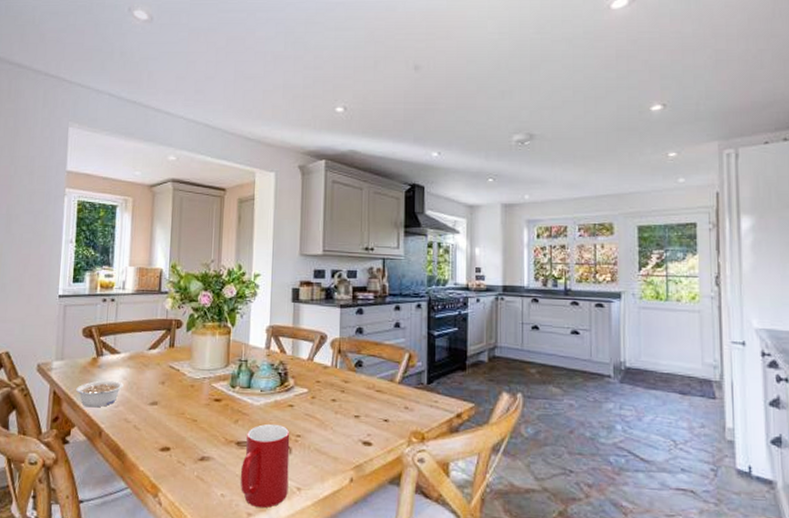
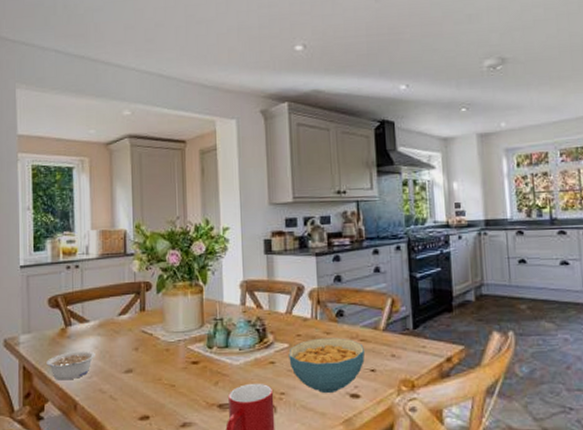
cereal bowl: none [307,386,380,440] -> present [288,338,365,394]

